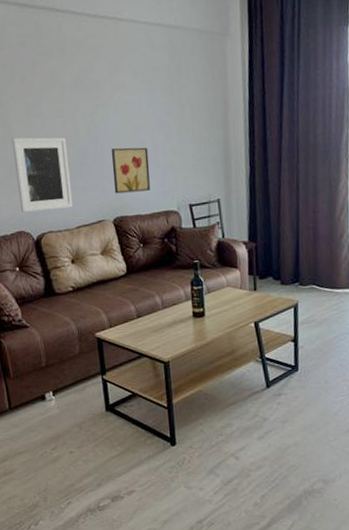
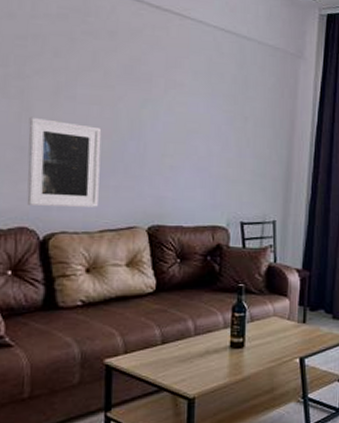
wall art: present [111,147,150,194] -> none [153,150,200,201]

